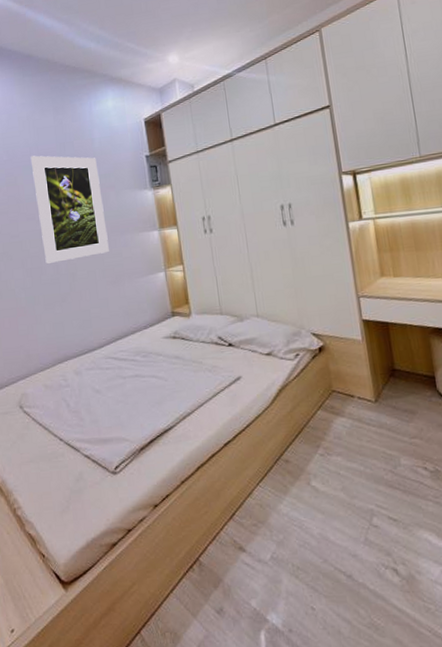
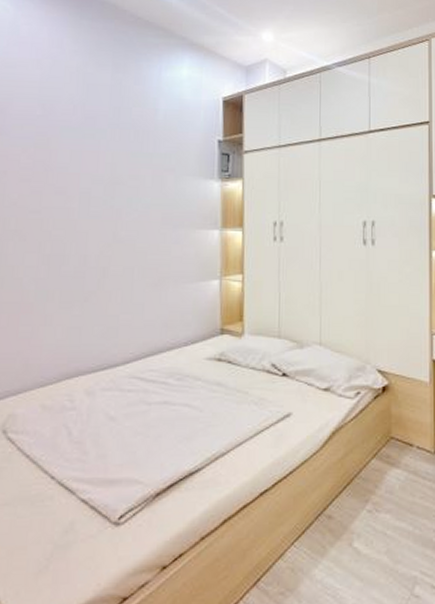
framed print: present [30,155,109,265] -> none [70,116,158,253]

